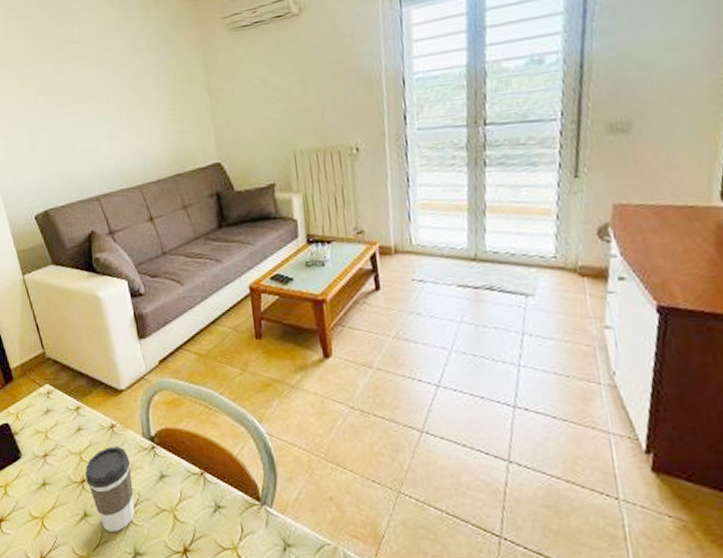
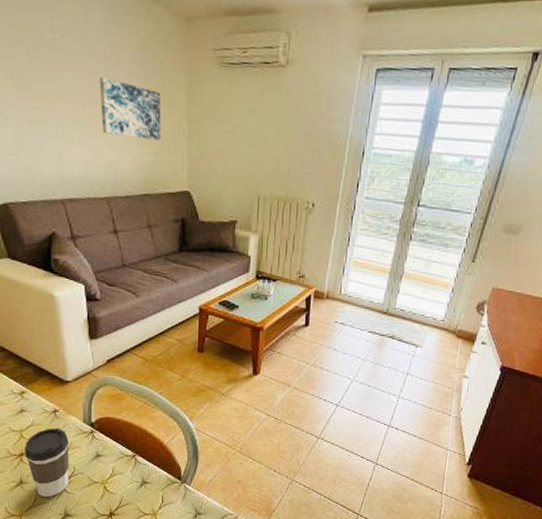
wall art: none [119,70,184,124] -> present [99,77,161,140]

